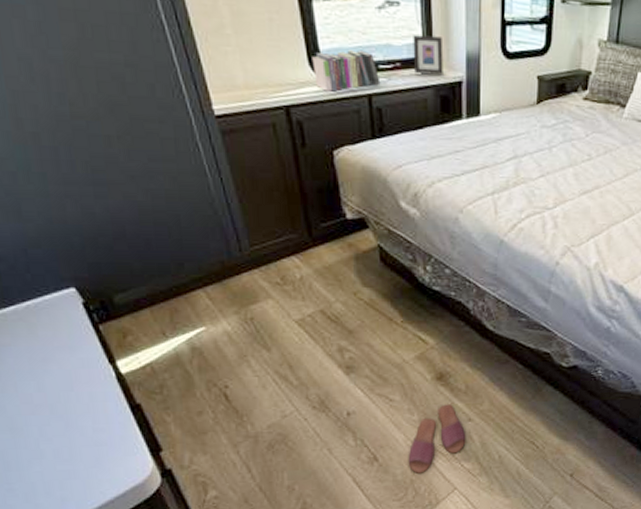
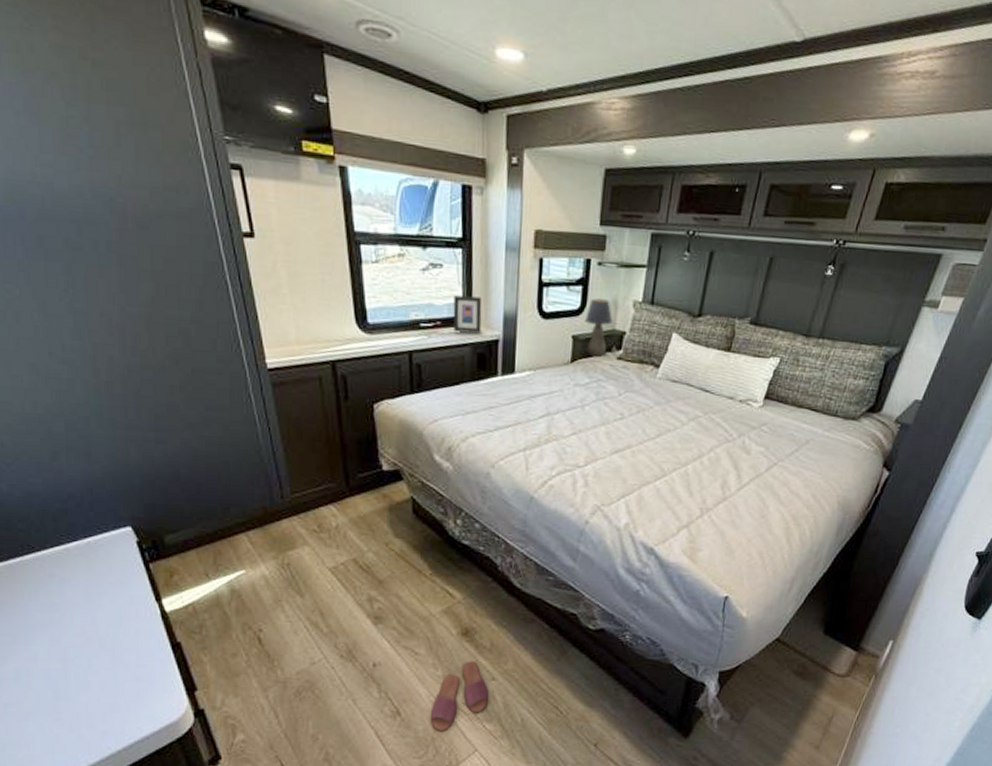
books: present [312,49,381,92] -> none [358,308,421,348]
table lamp: none [549,37,579,97] -> present [584,298,613,357]

